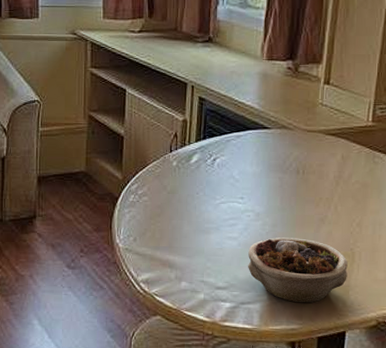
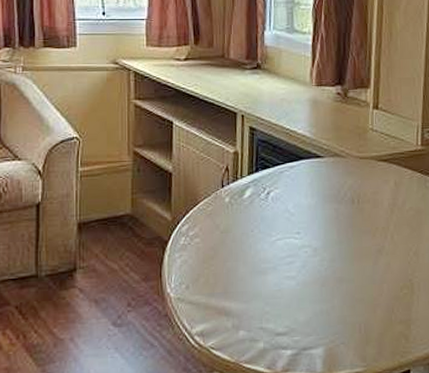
succulent planter: present [248,237,348,303] -> none [307,272,408,343]

